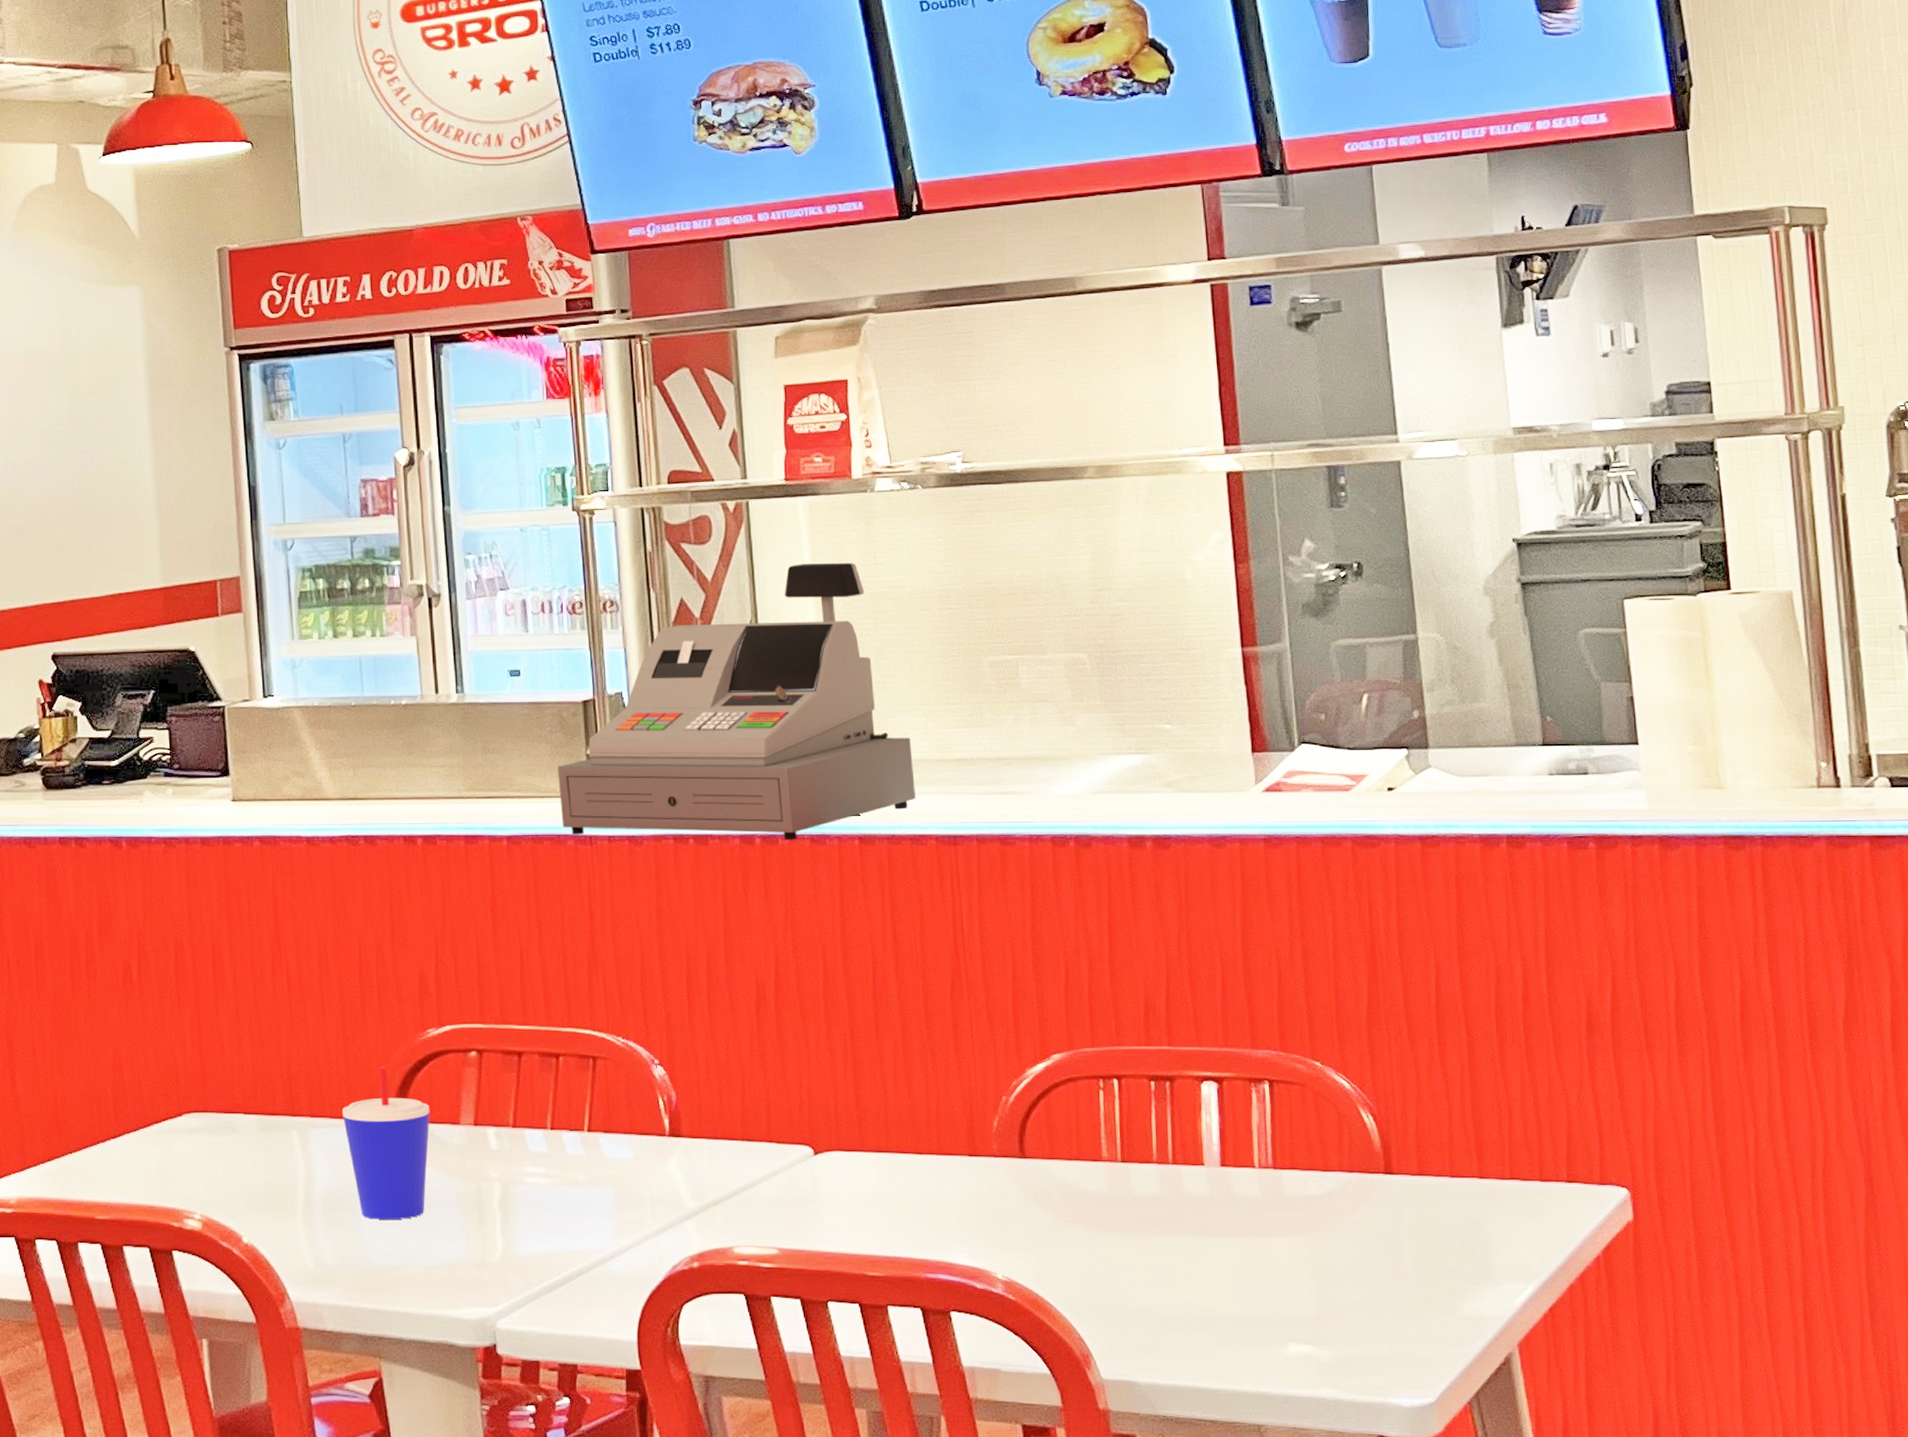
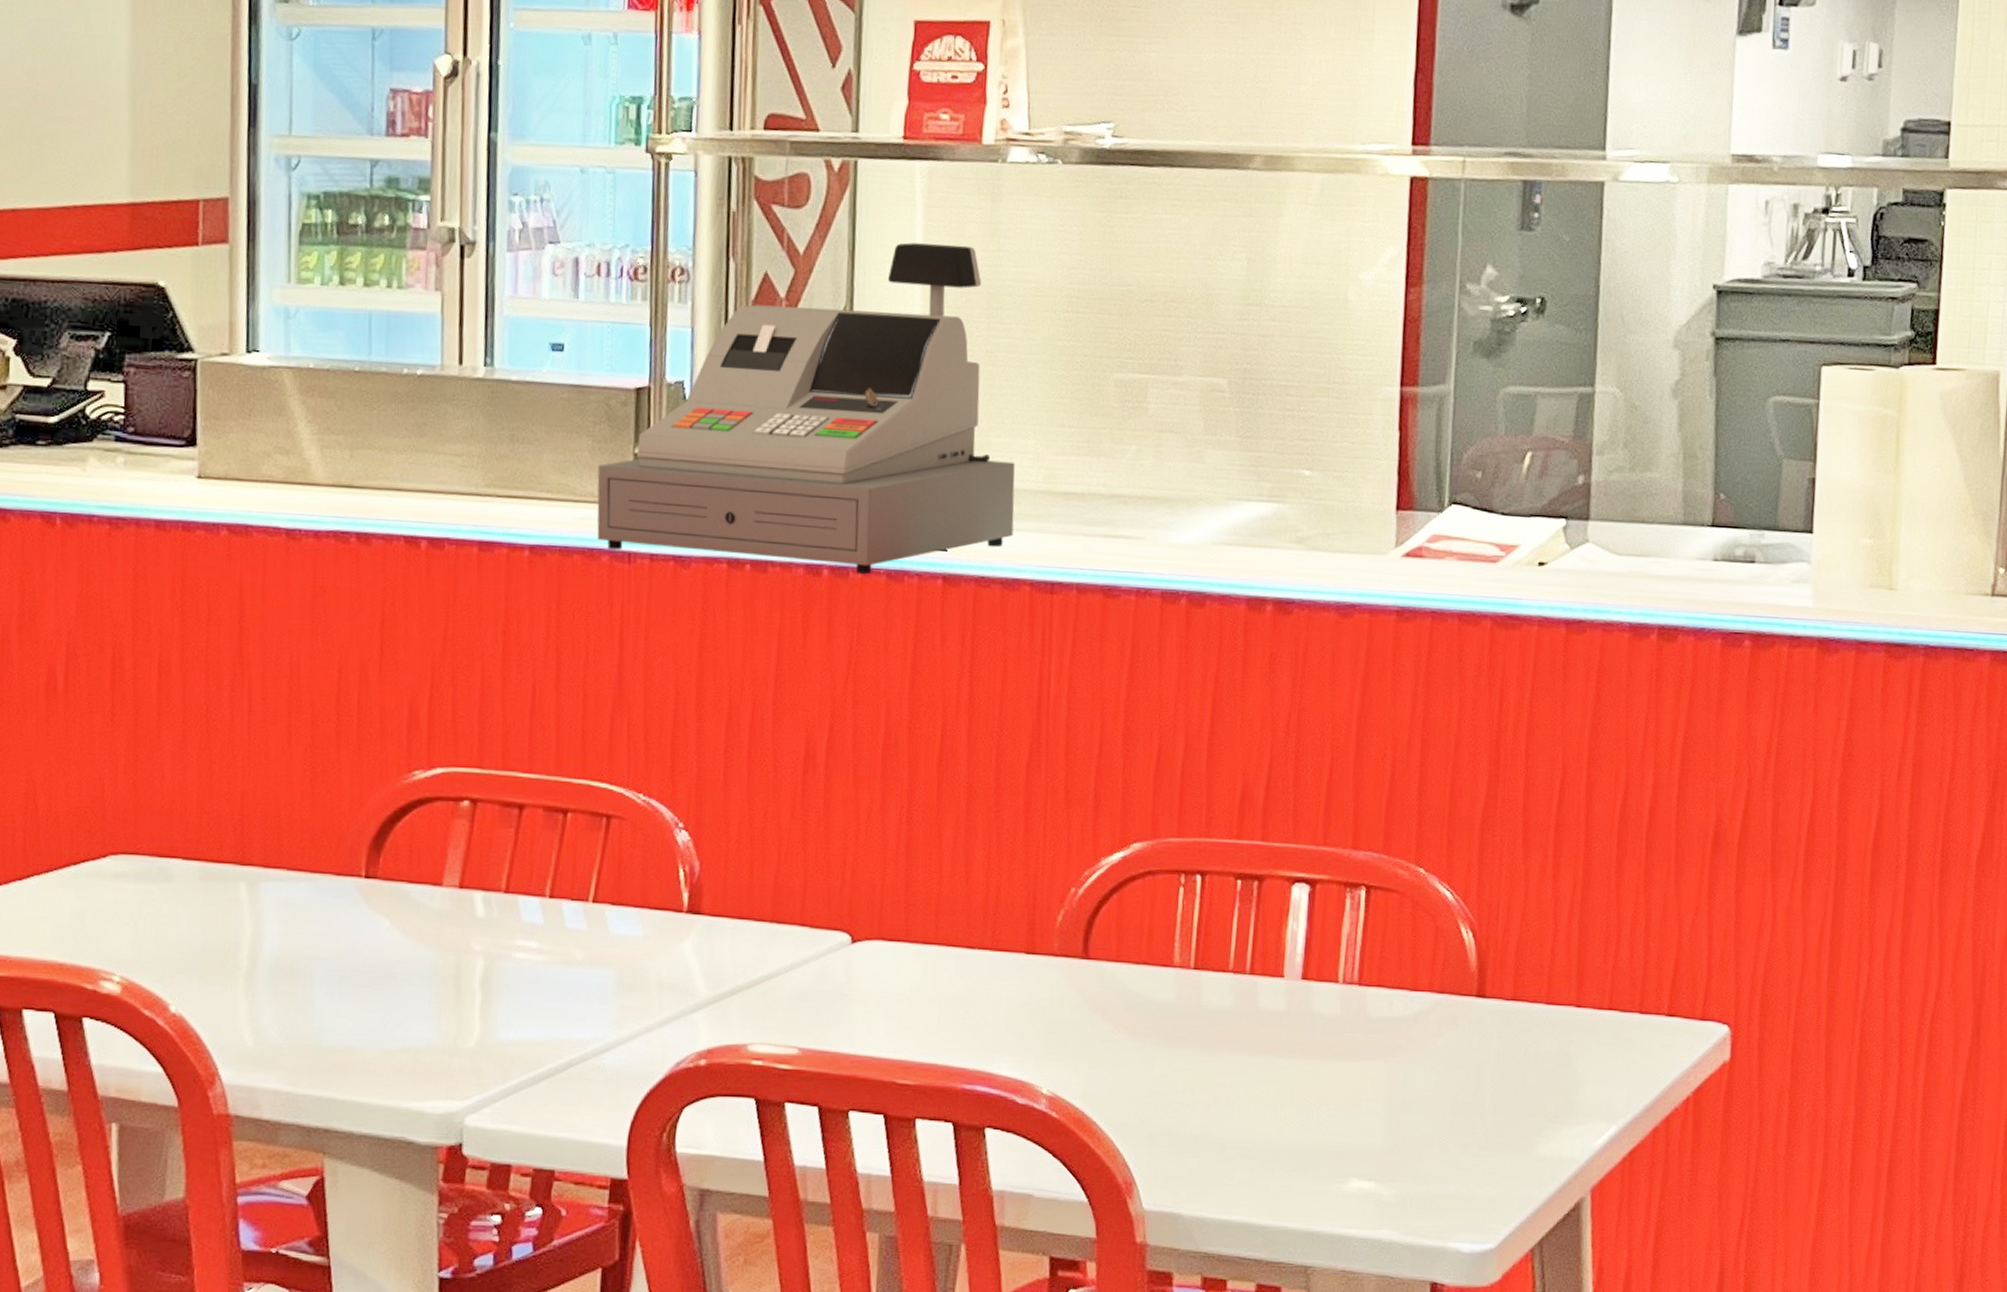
beverage cup: present [343,1066,430,1219] -> none [302,811,408,994]

